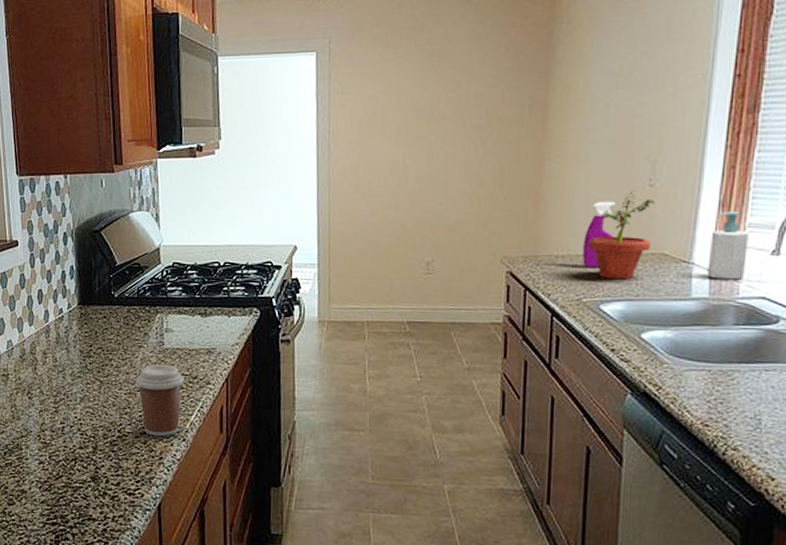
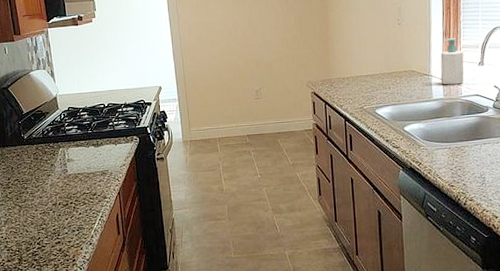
coffee cup: present [136,364,184,437] -> none [48,187,86,244]
spray bottle: present [582,201,616,268] -> none [360,37,379,85]
potted plant: present [588,190,655,280] -> none [363,28,404,91]

